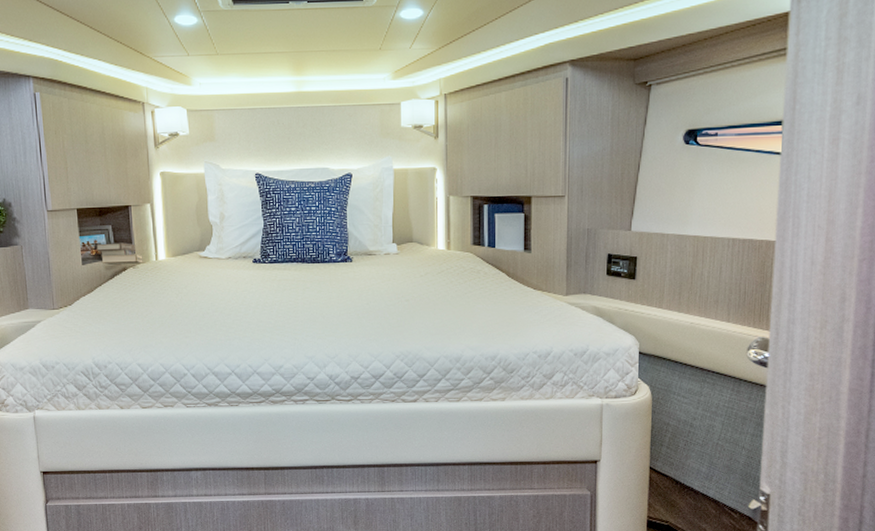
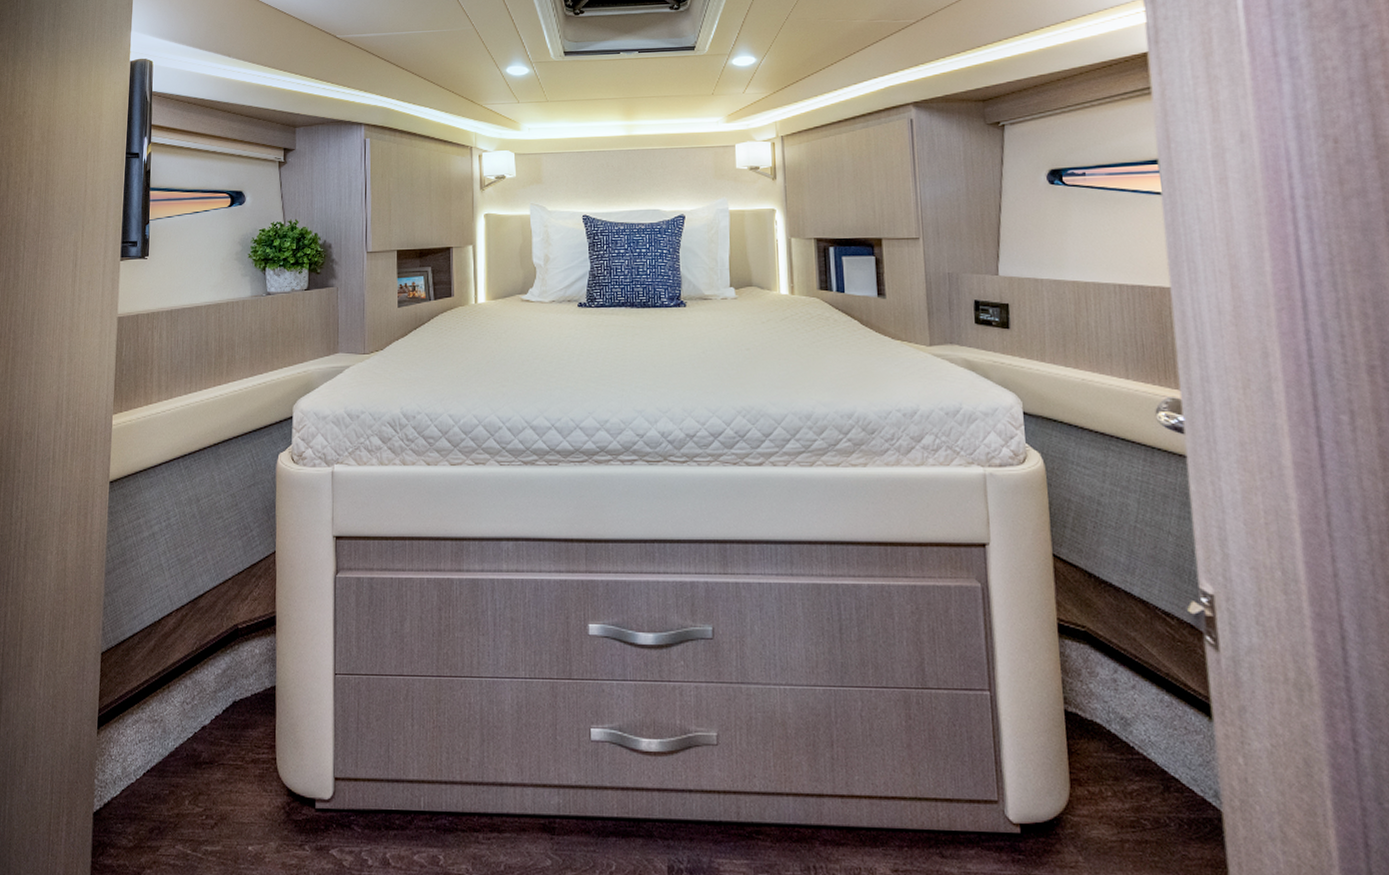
books: present [96,242,143,265] -> none [414,285,462,307]

